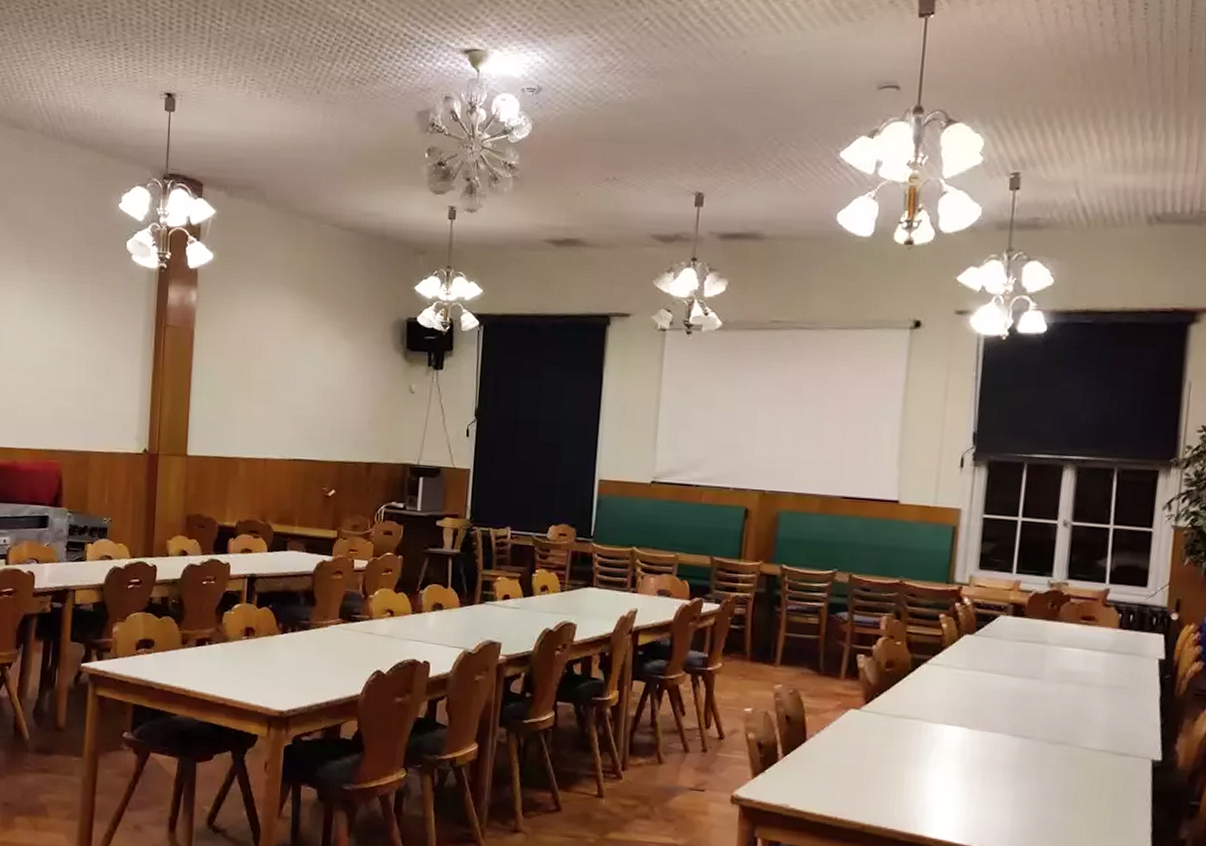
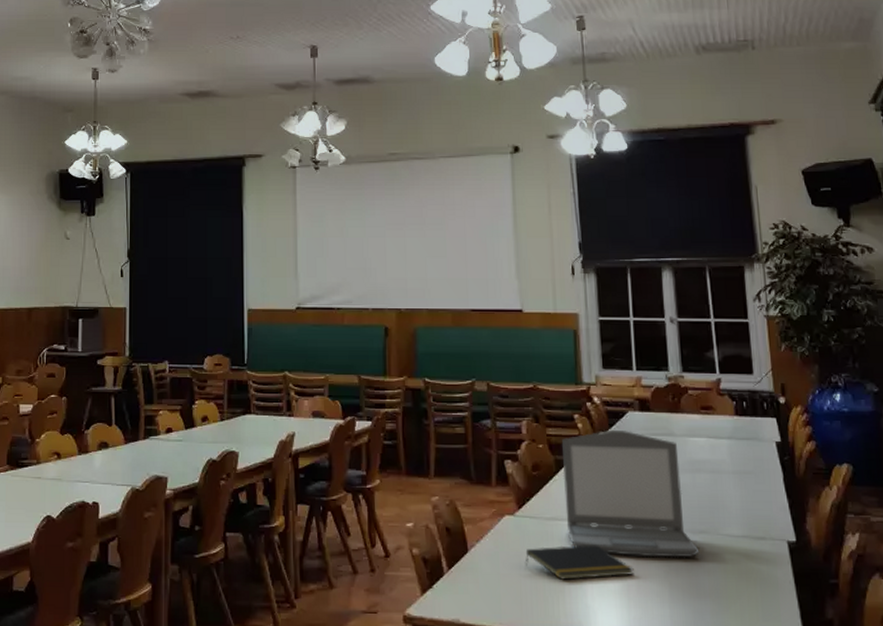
notepad: none [865,743,980,779] -> present [525,544,634,580]
laptop: none [914,633,1054,767] -> present [562,431,699,558]

